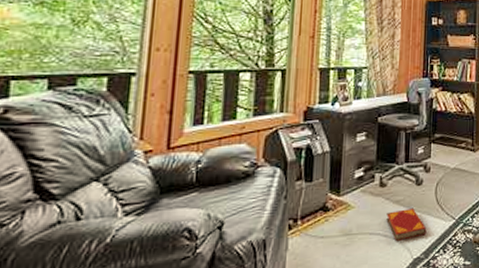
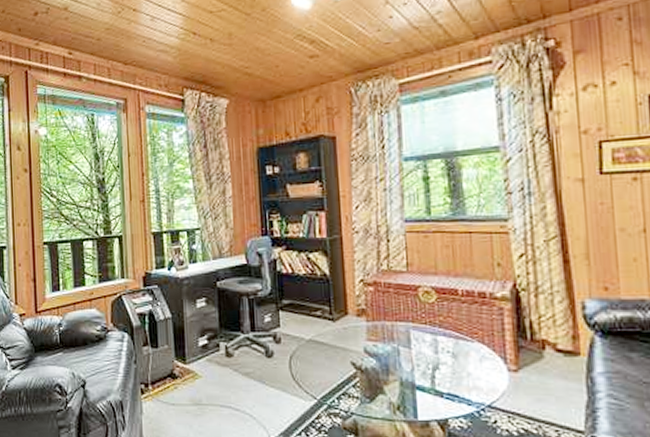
hardback book: present [386,208,427,241] -> none [236,383,284,417]

